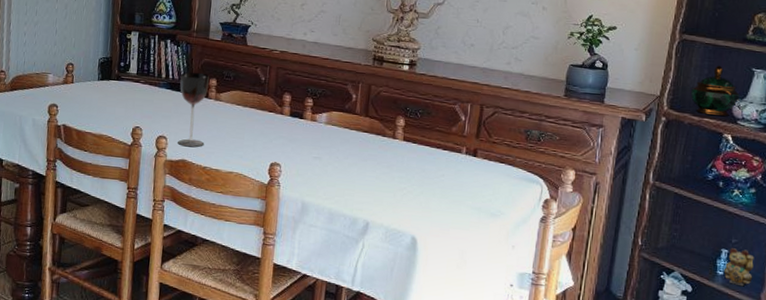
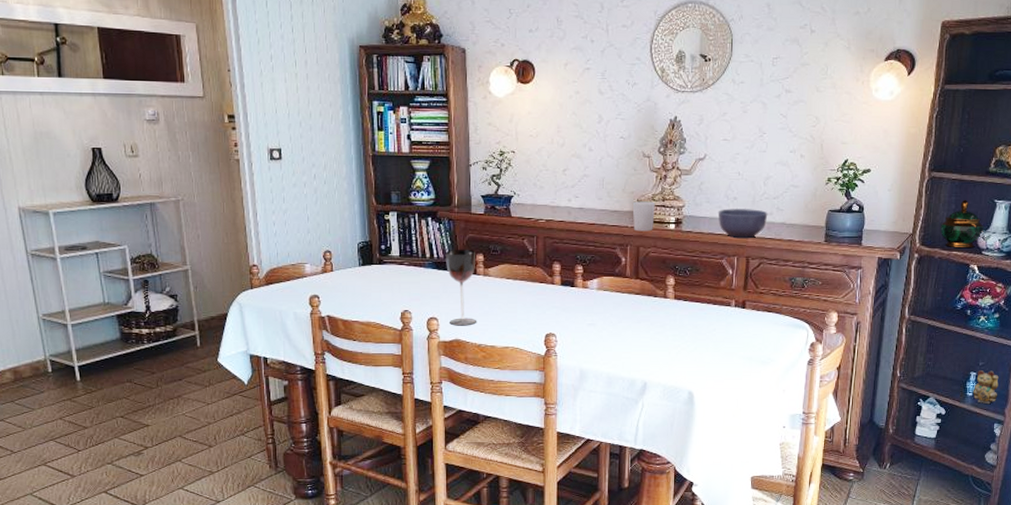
candle holder: none [366,40,390,71] -> present [632,201,655,232]
bowl: none [453,54,506,87] -> present [718,209,768,239]

